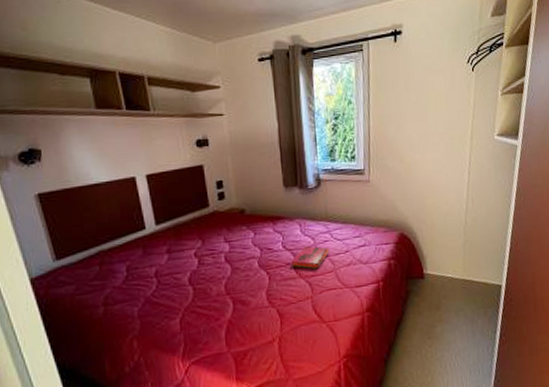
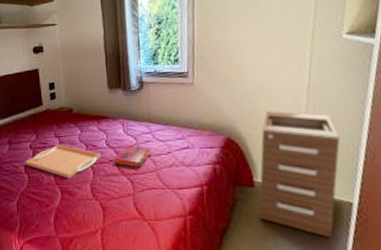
serving tray: none [189,249,277,287] -> present [25,144,101,178]
filing cabinet: none [428,206,493,319] -> present [259,111,341,238]

